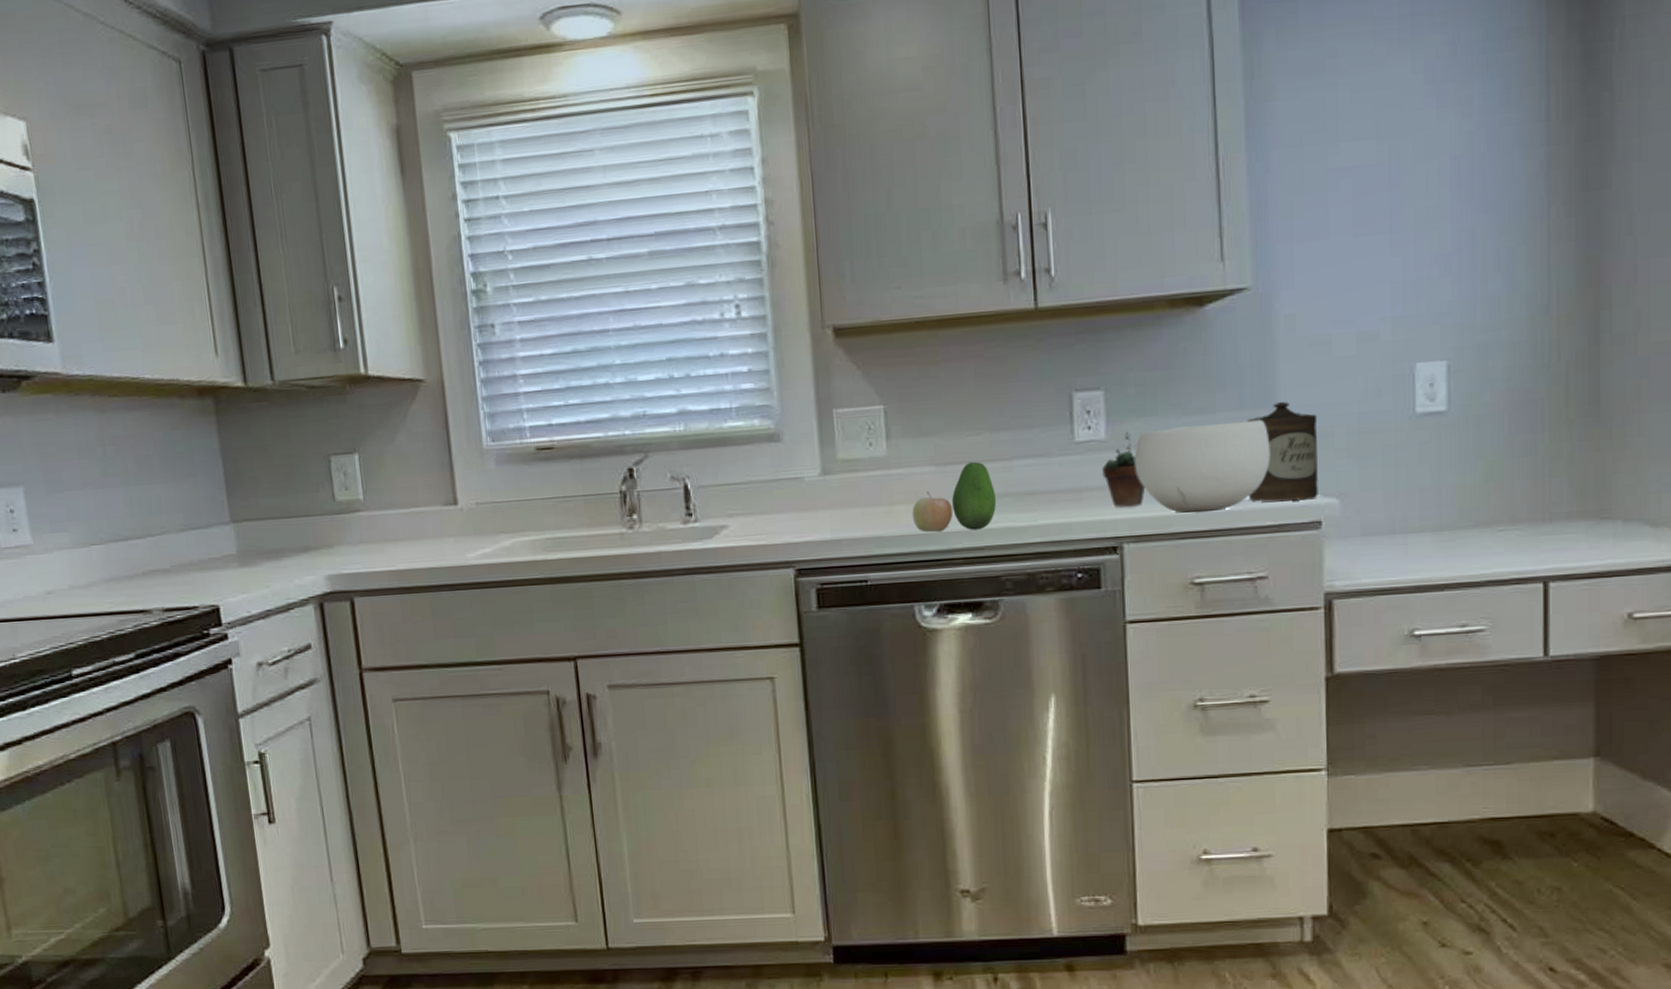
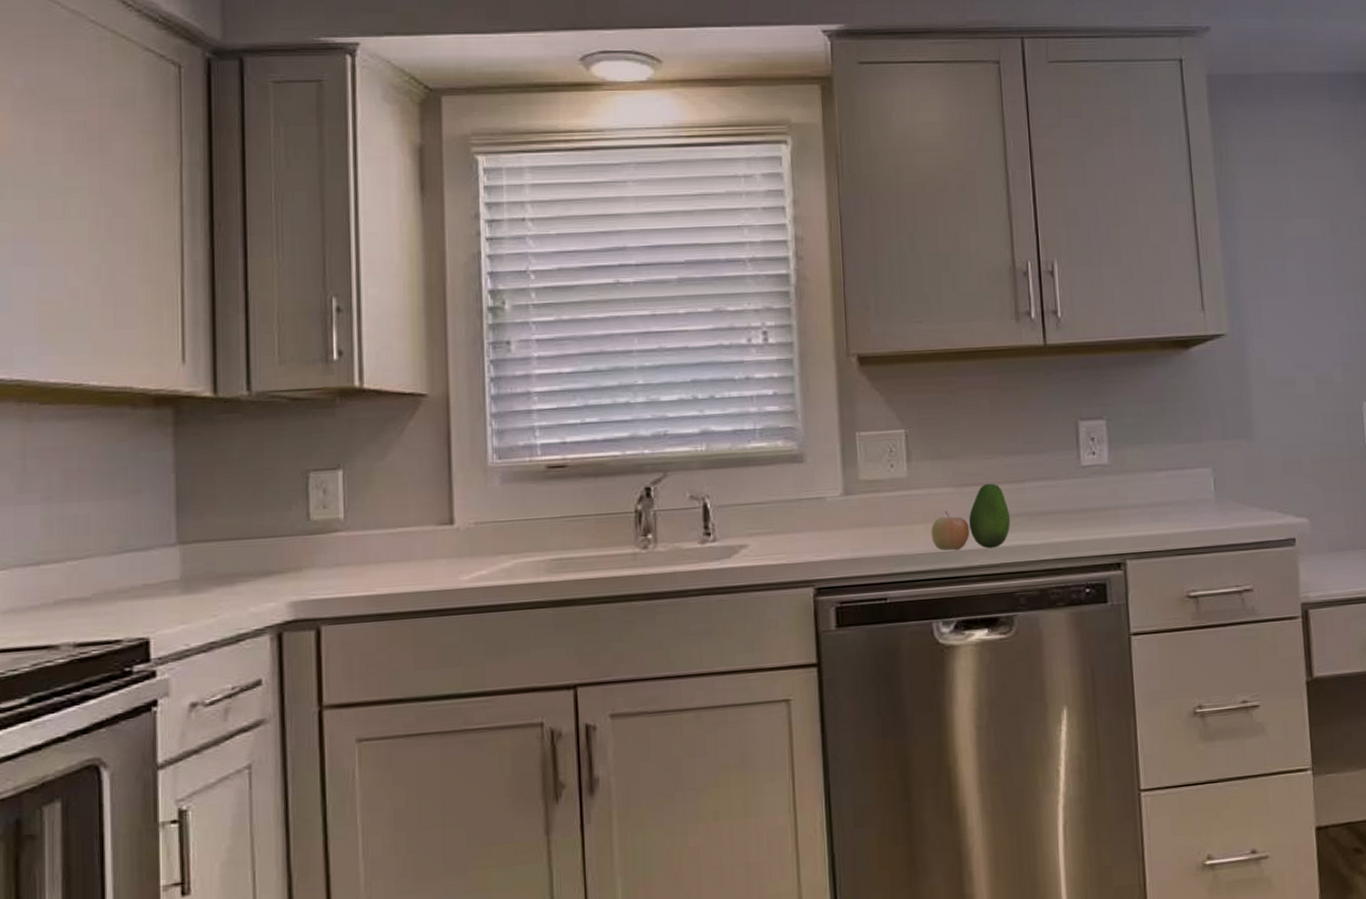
succulent plant: present [1102,431,1146,508] -> none [1106,457,1145,527]
bowl: present [1134,420,1270,514] -> none [1134,448,1250,532]
canister: present [1247,401,1318,502] -> none [1229,432,1291,522]

